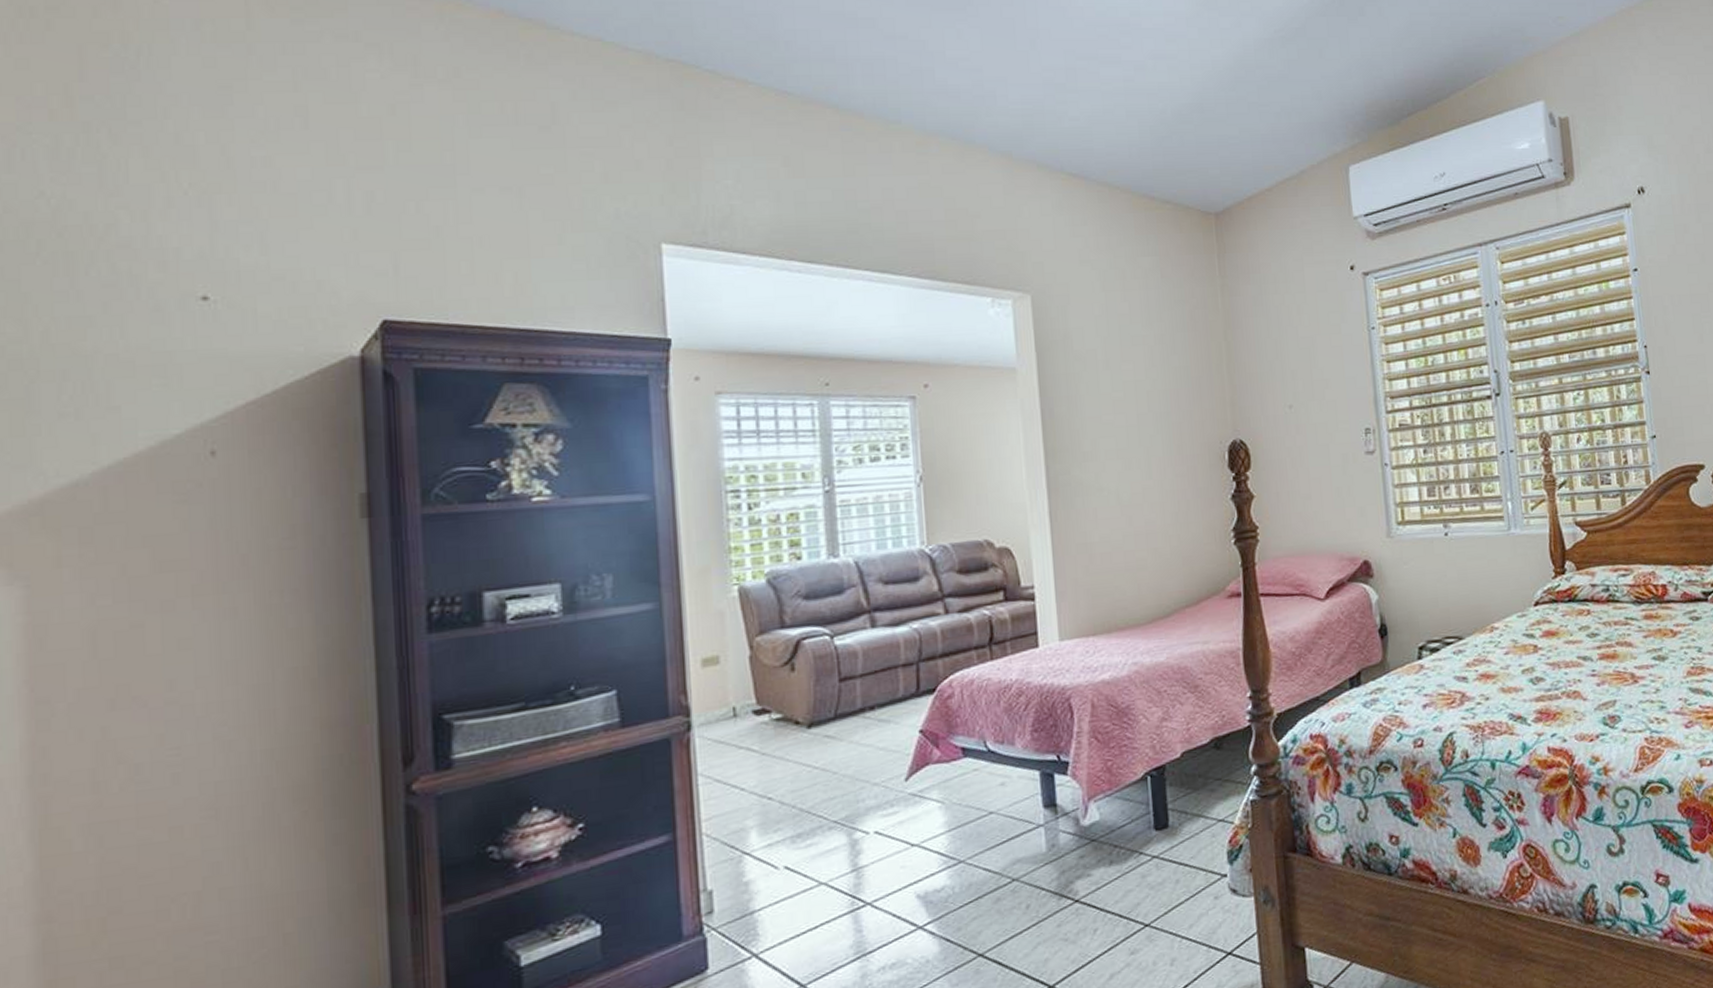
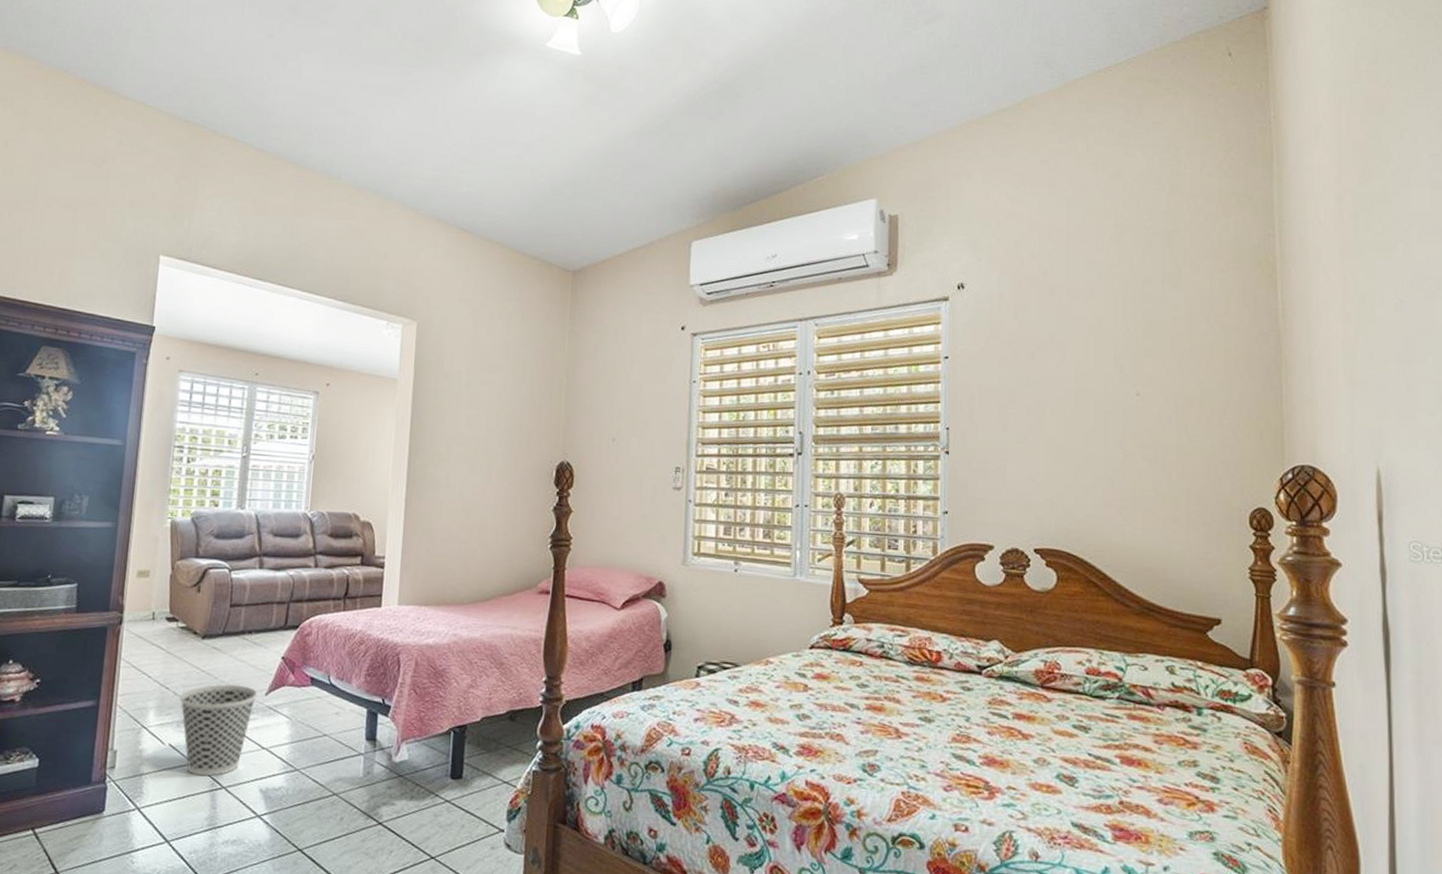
wastebasket: none [788,774,895,898] -> present [179,684,258,777]

